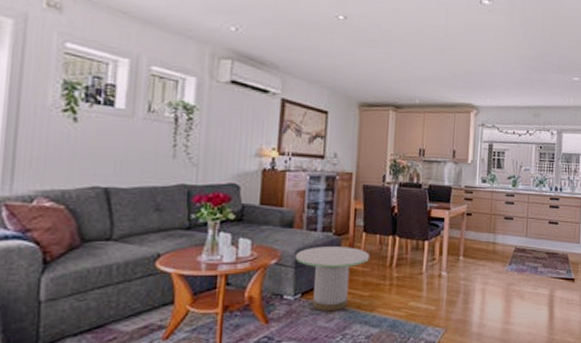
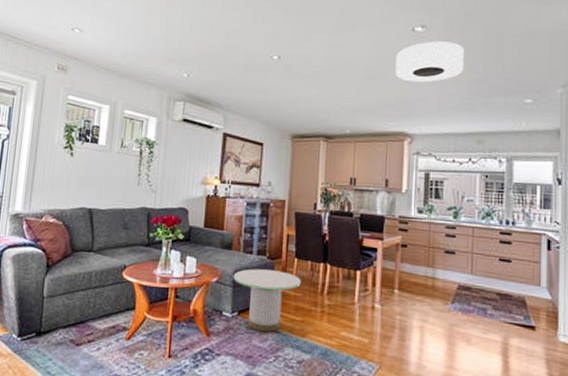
ceiling light: none [463,15,526,56] -> present [395,41,465,83]

